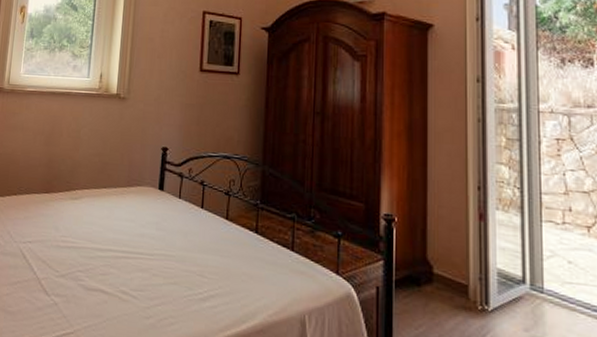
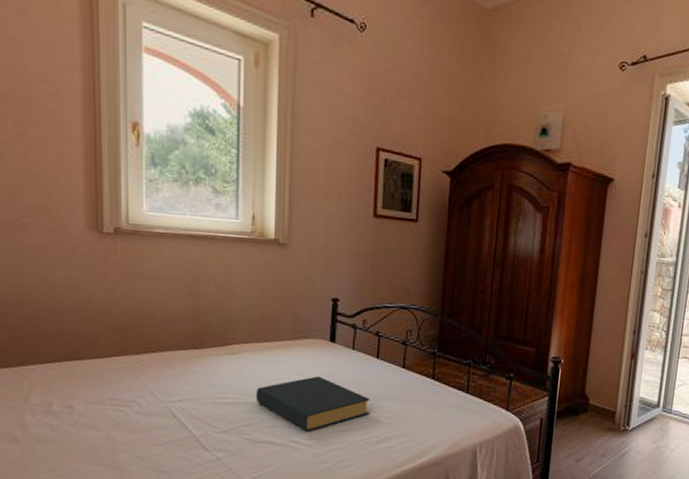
hardback book: none [91,224,195,283] -> present [255,376,371,432]

